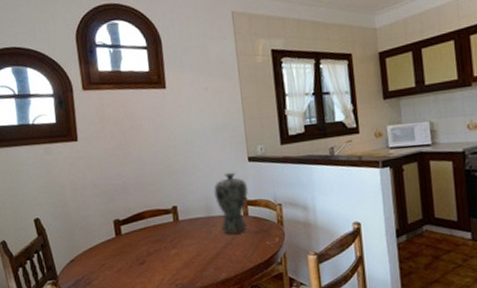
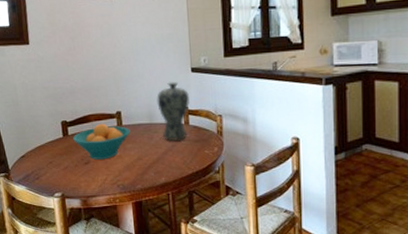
fruit bowl: none [126,219,188,259] -> present [73,123,131,160]

